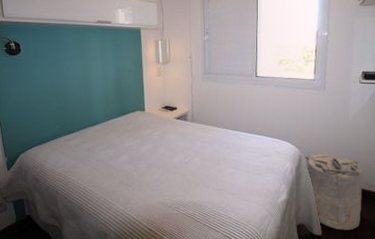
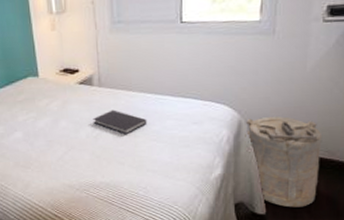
diary: none [185,141,229,163] -> present [93,109,147,135]

